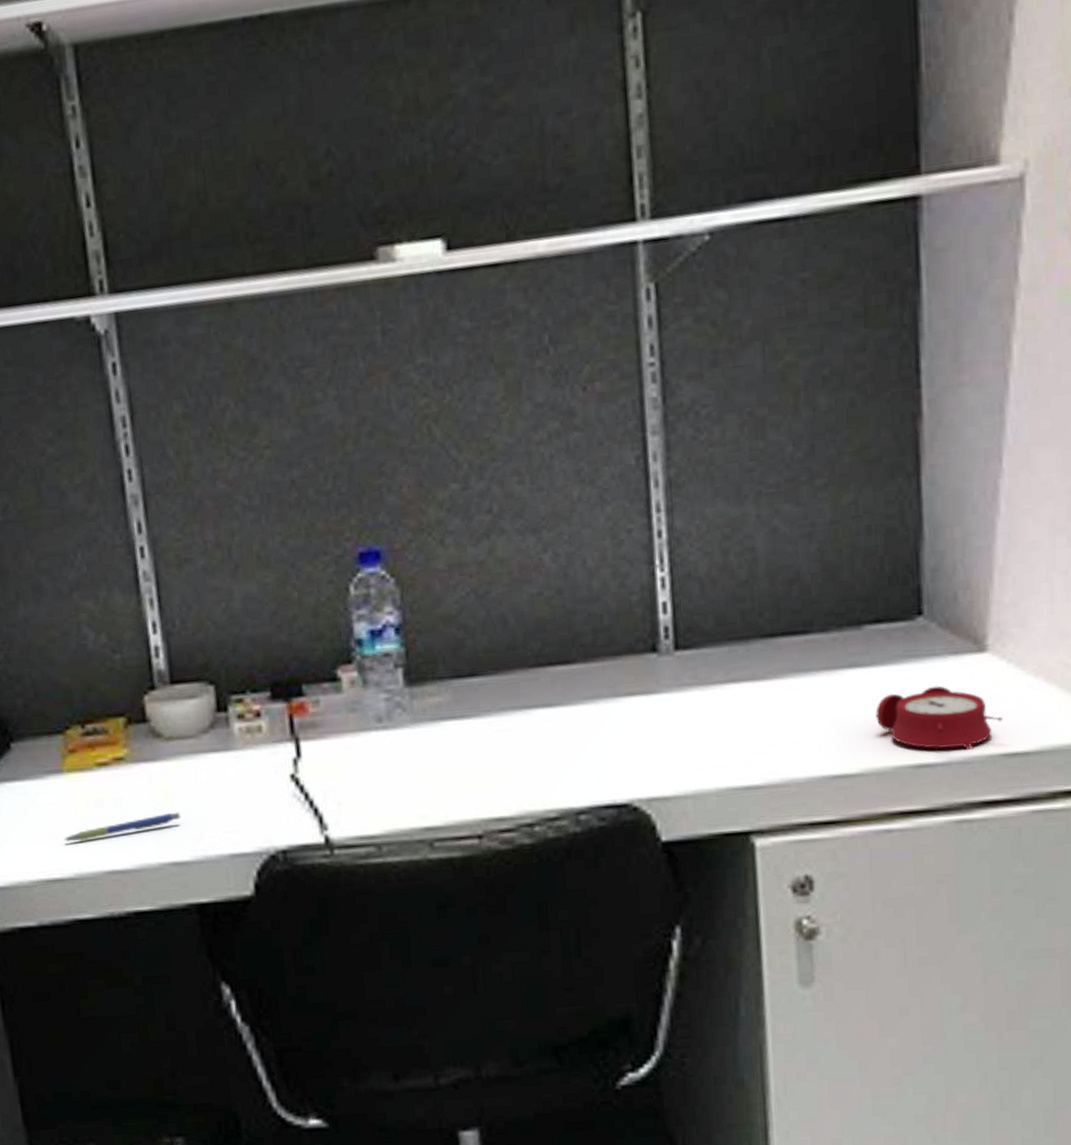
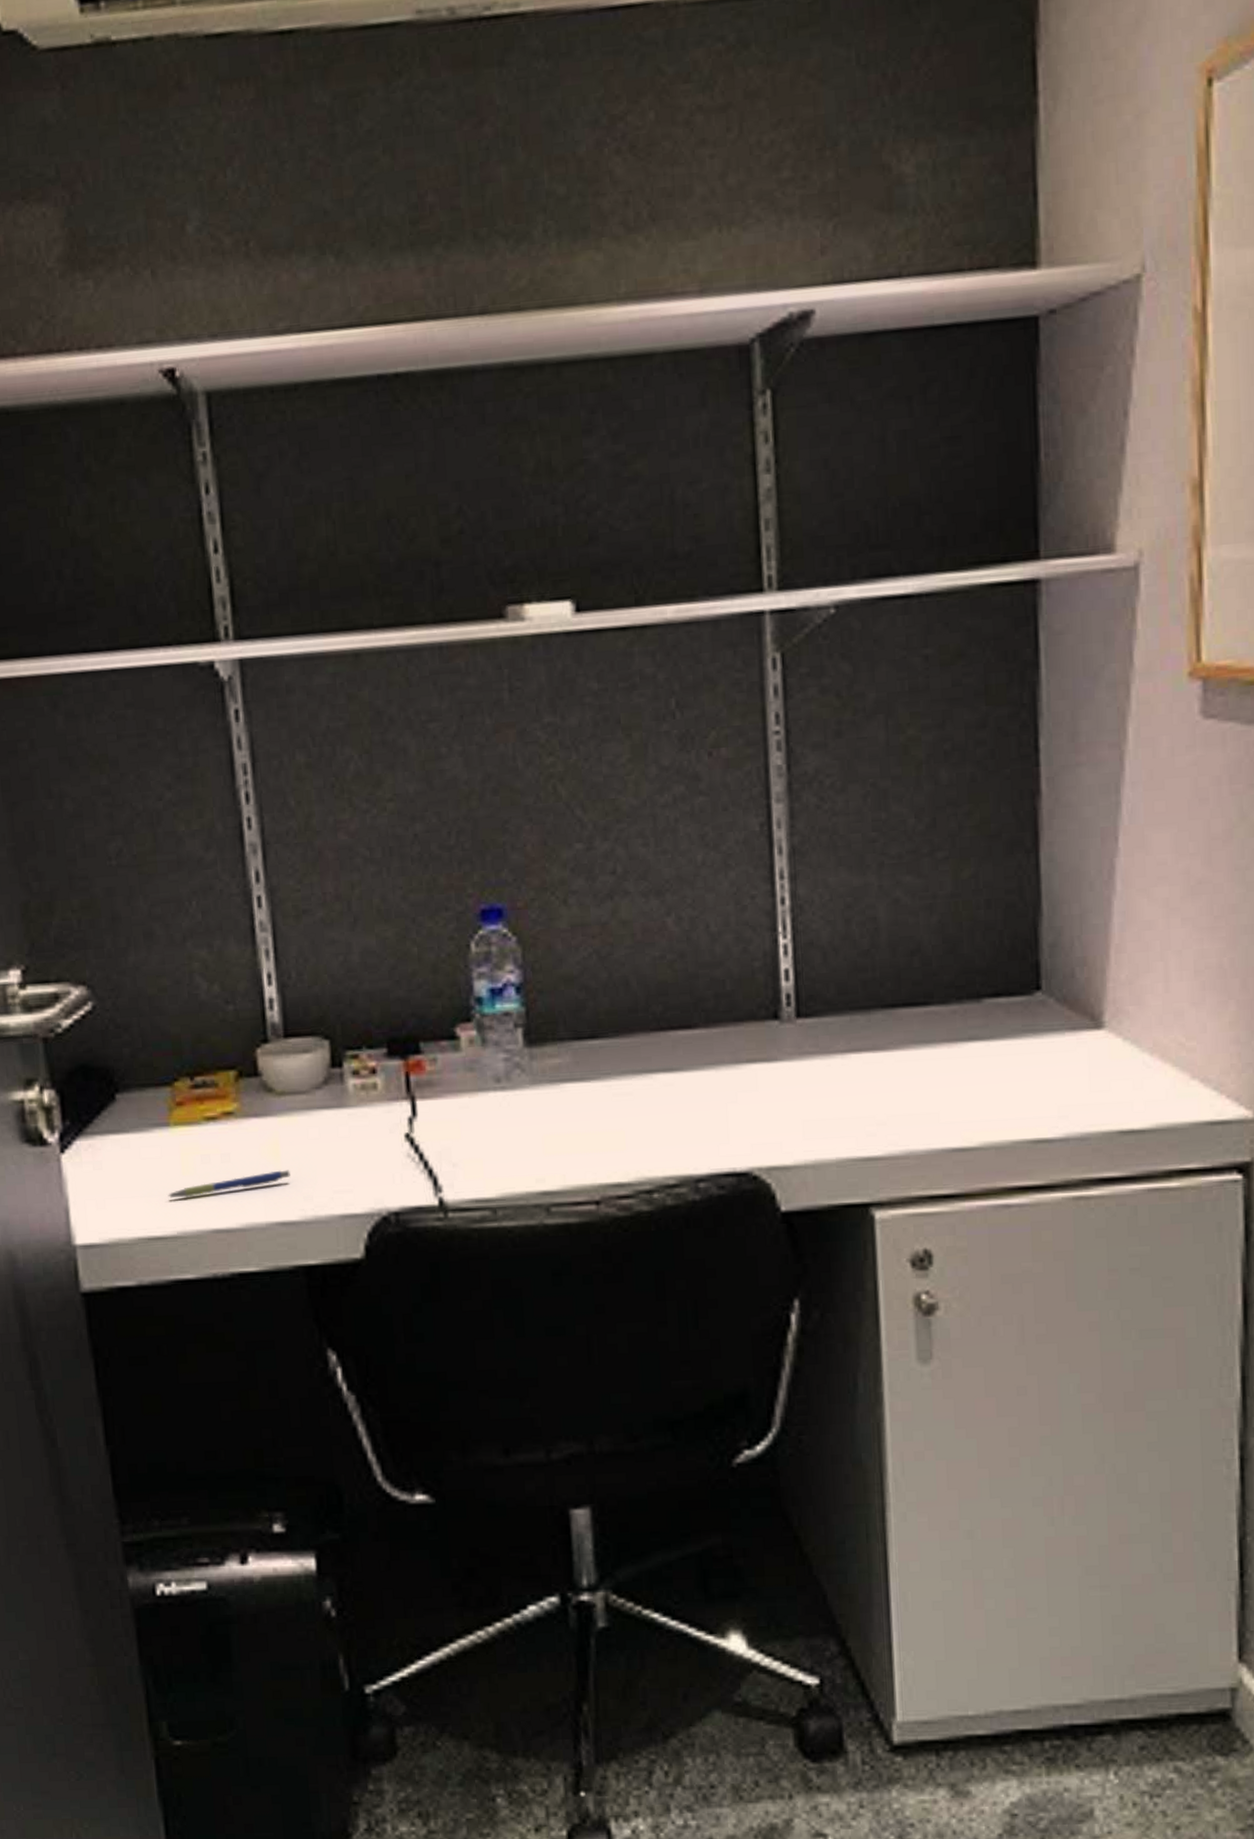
alarm clock: present [875,685,1003,750] -> none [994,1061,1119,1126]

